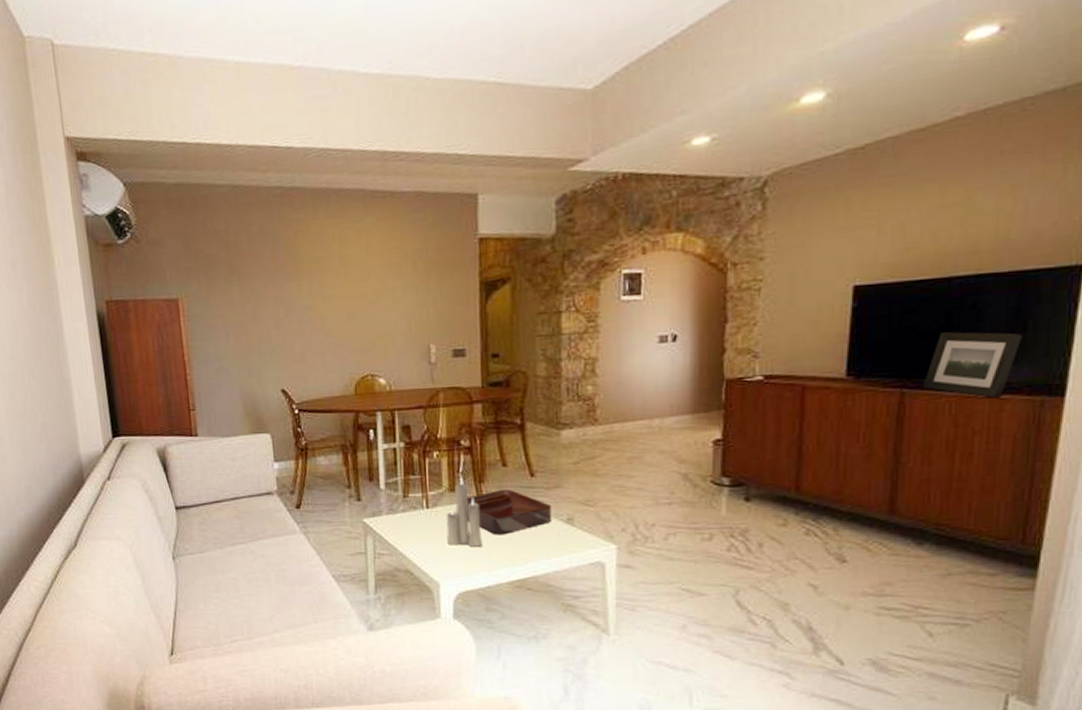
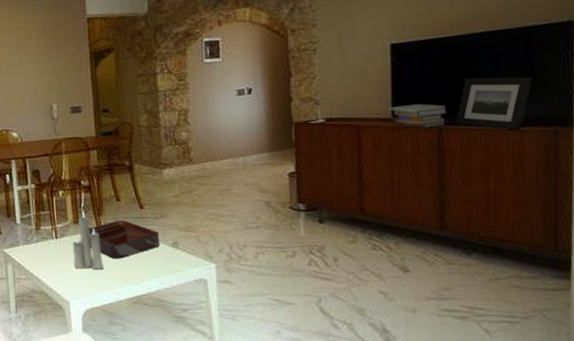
books: none [842,362,913,393] -> present [388,104,447,129]

